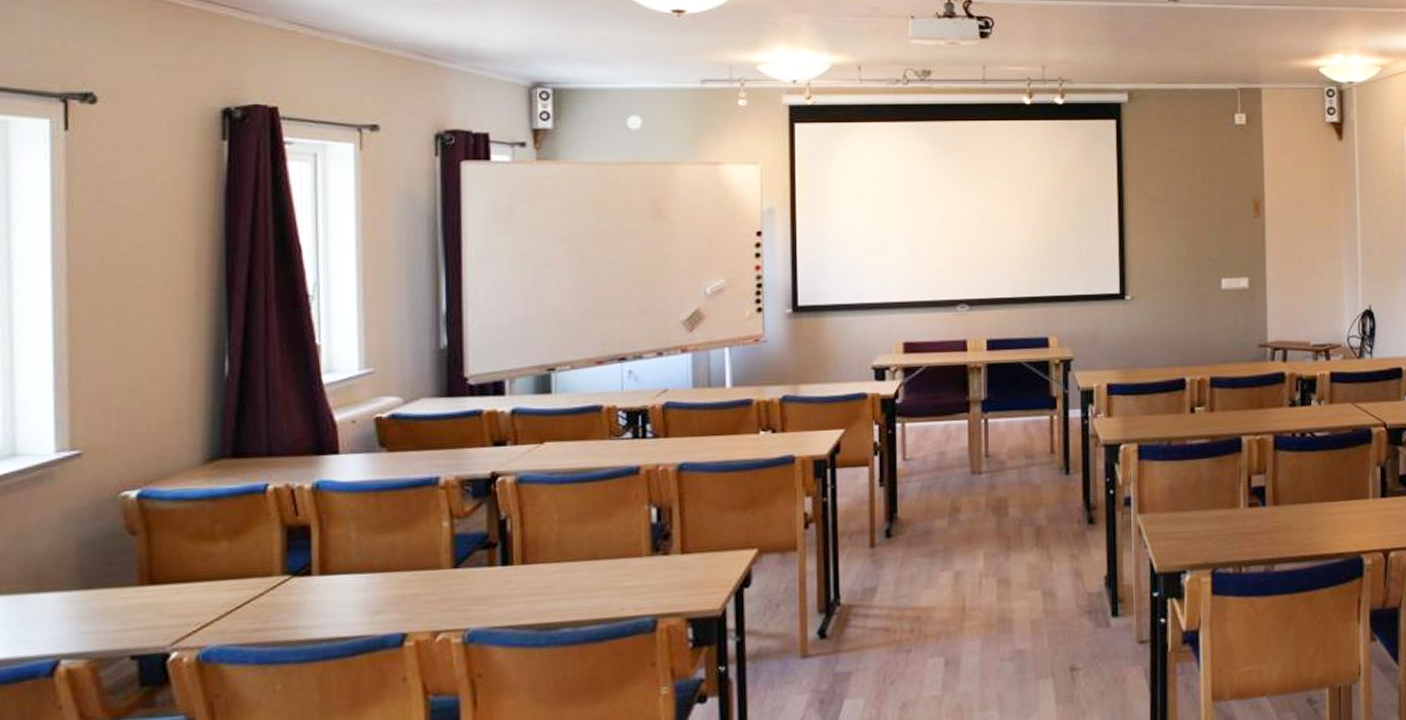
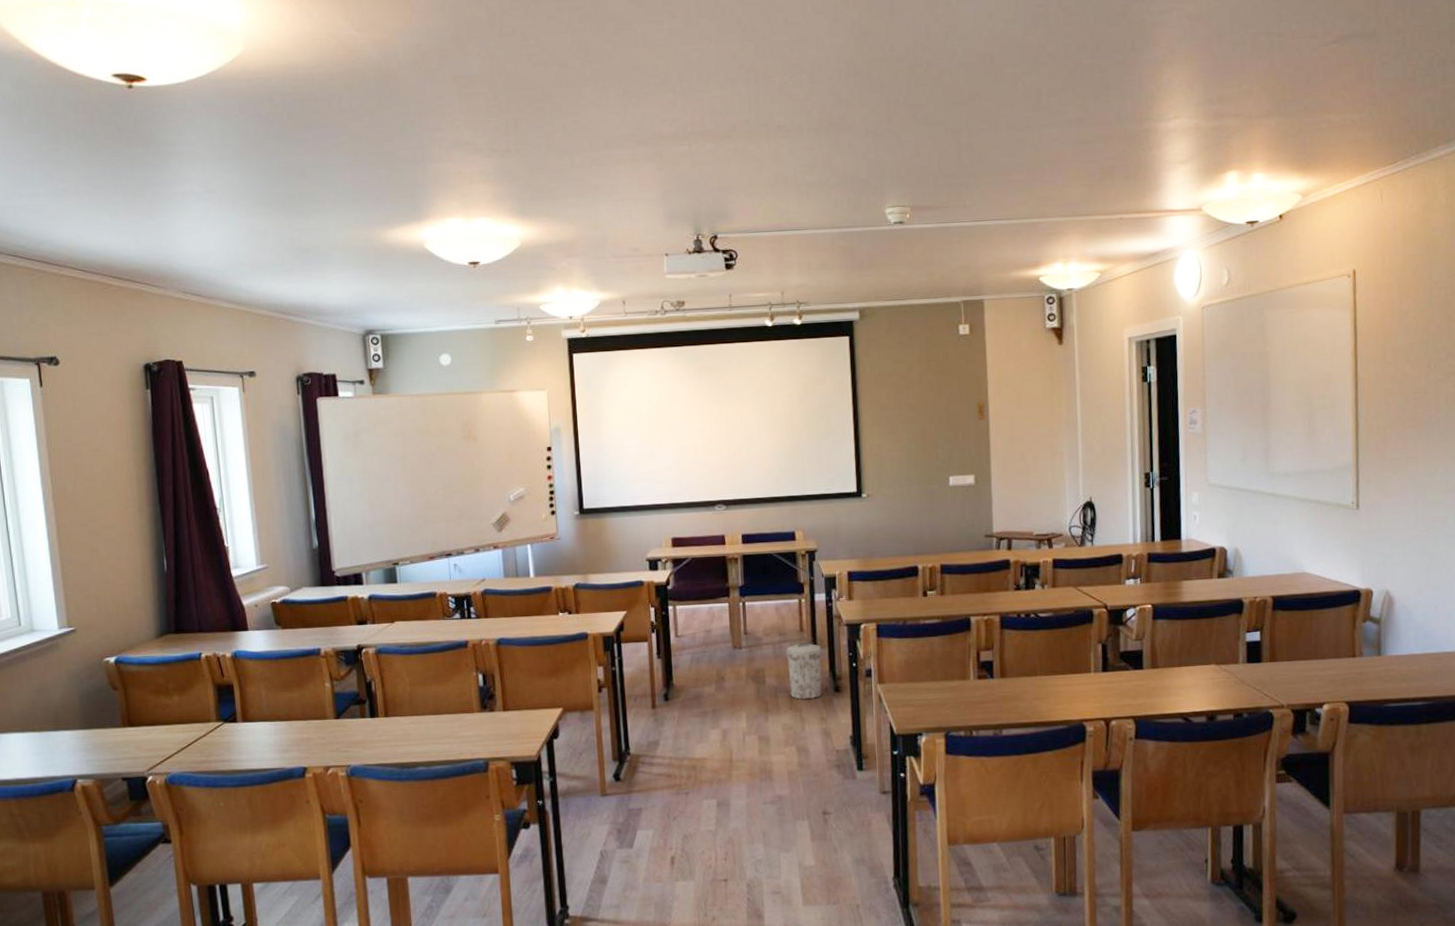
trash can: none [1033,466,1075,534] -> present [786,642,822,700]

